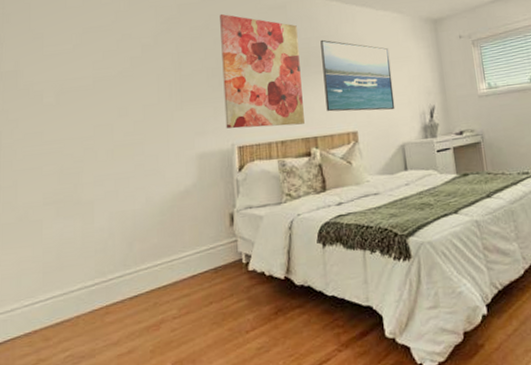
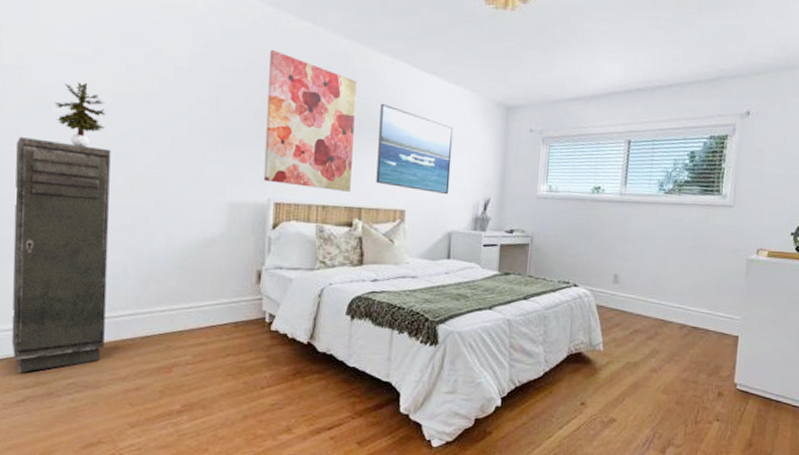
storage cabinet: none [14,126,97,353] -> present [11,137,111,374]
potted plant: none [44,73,87,129] -> present [54,83,105,147]

